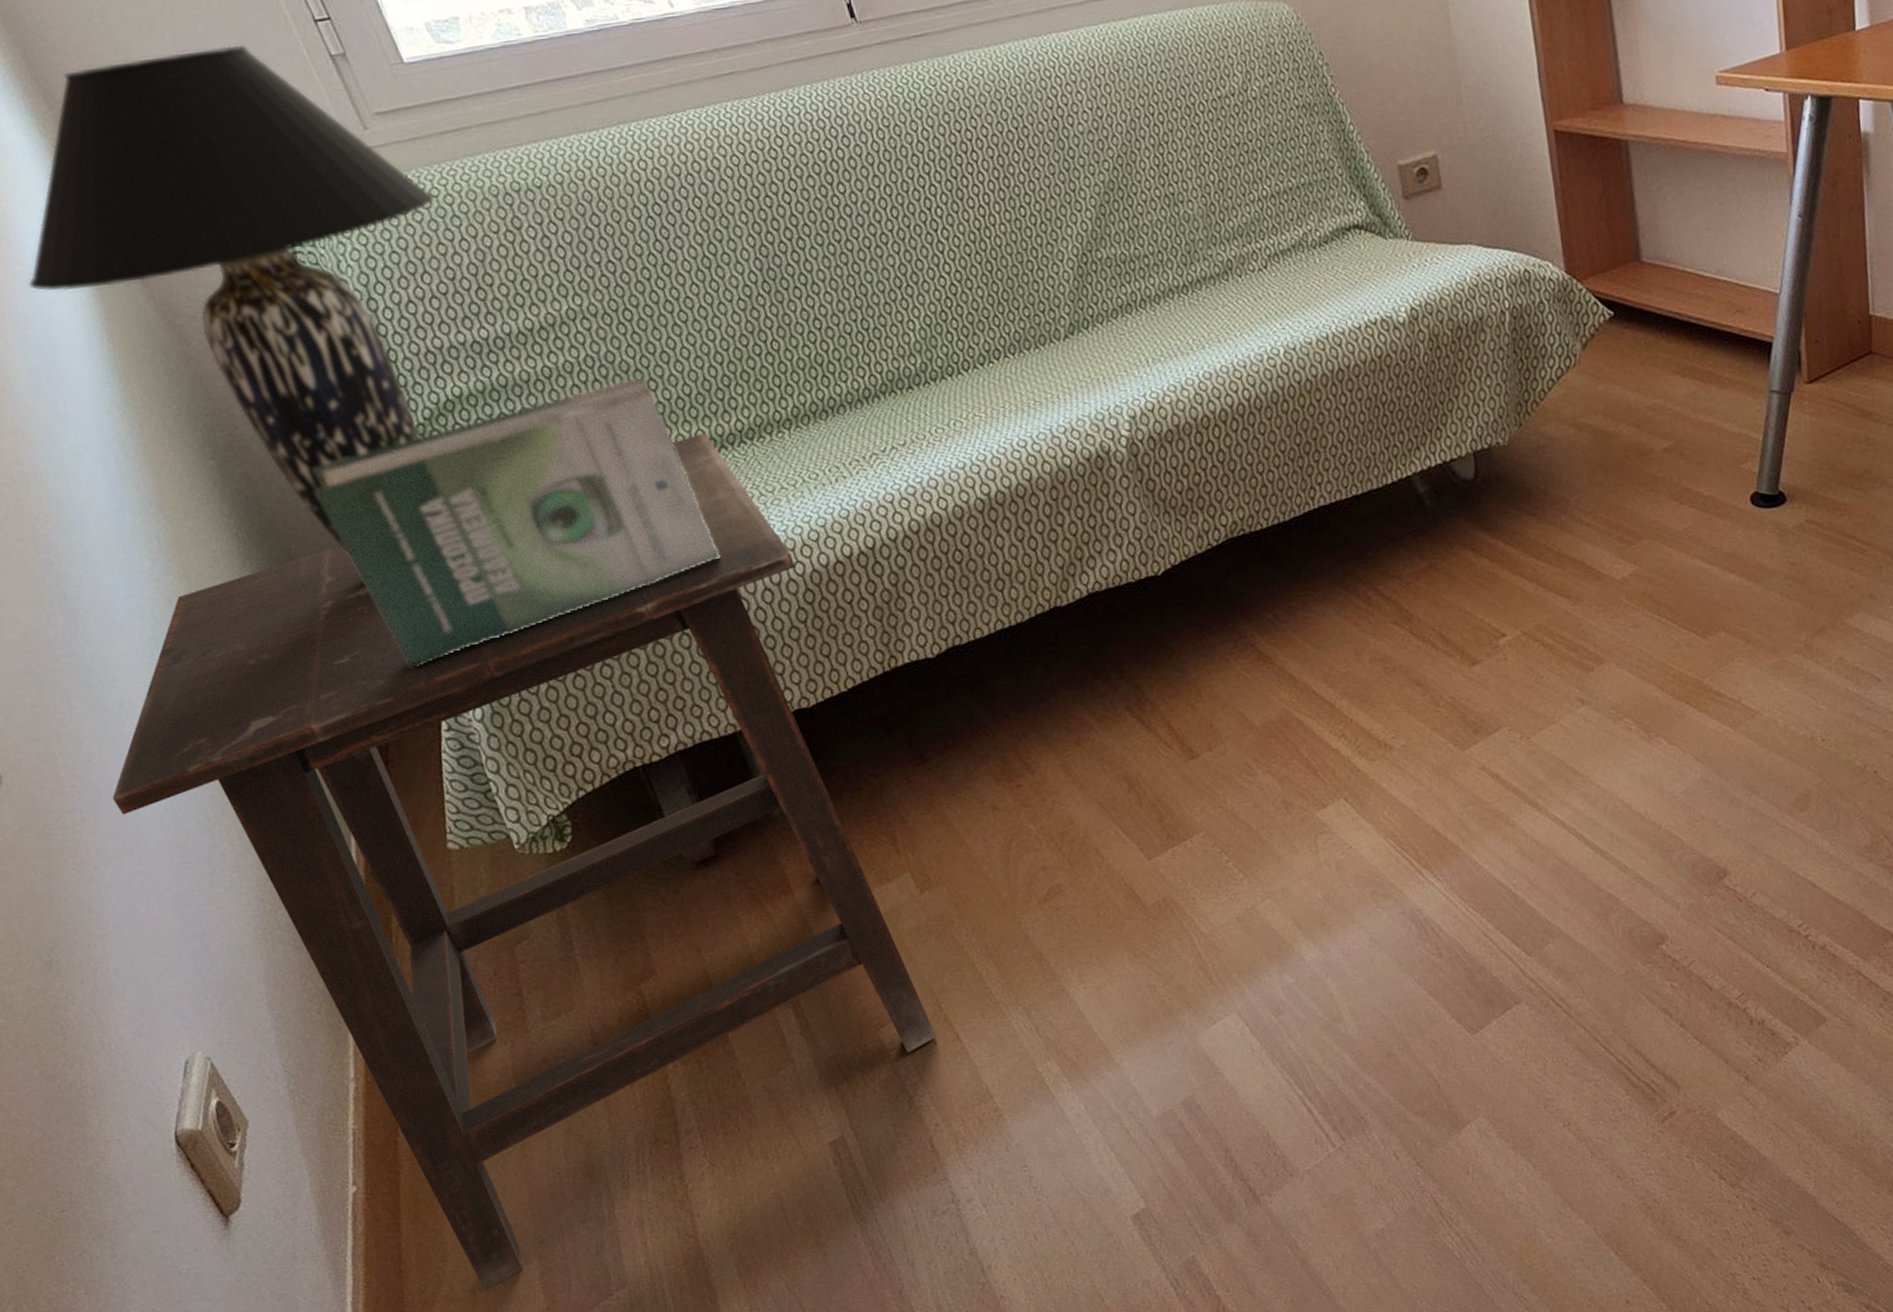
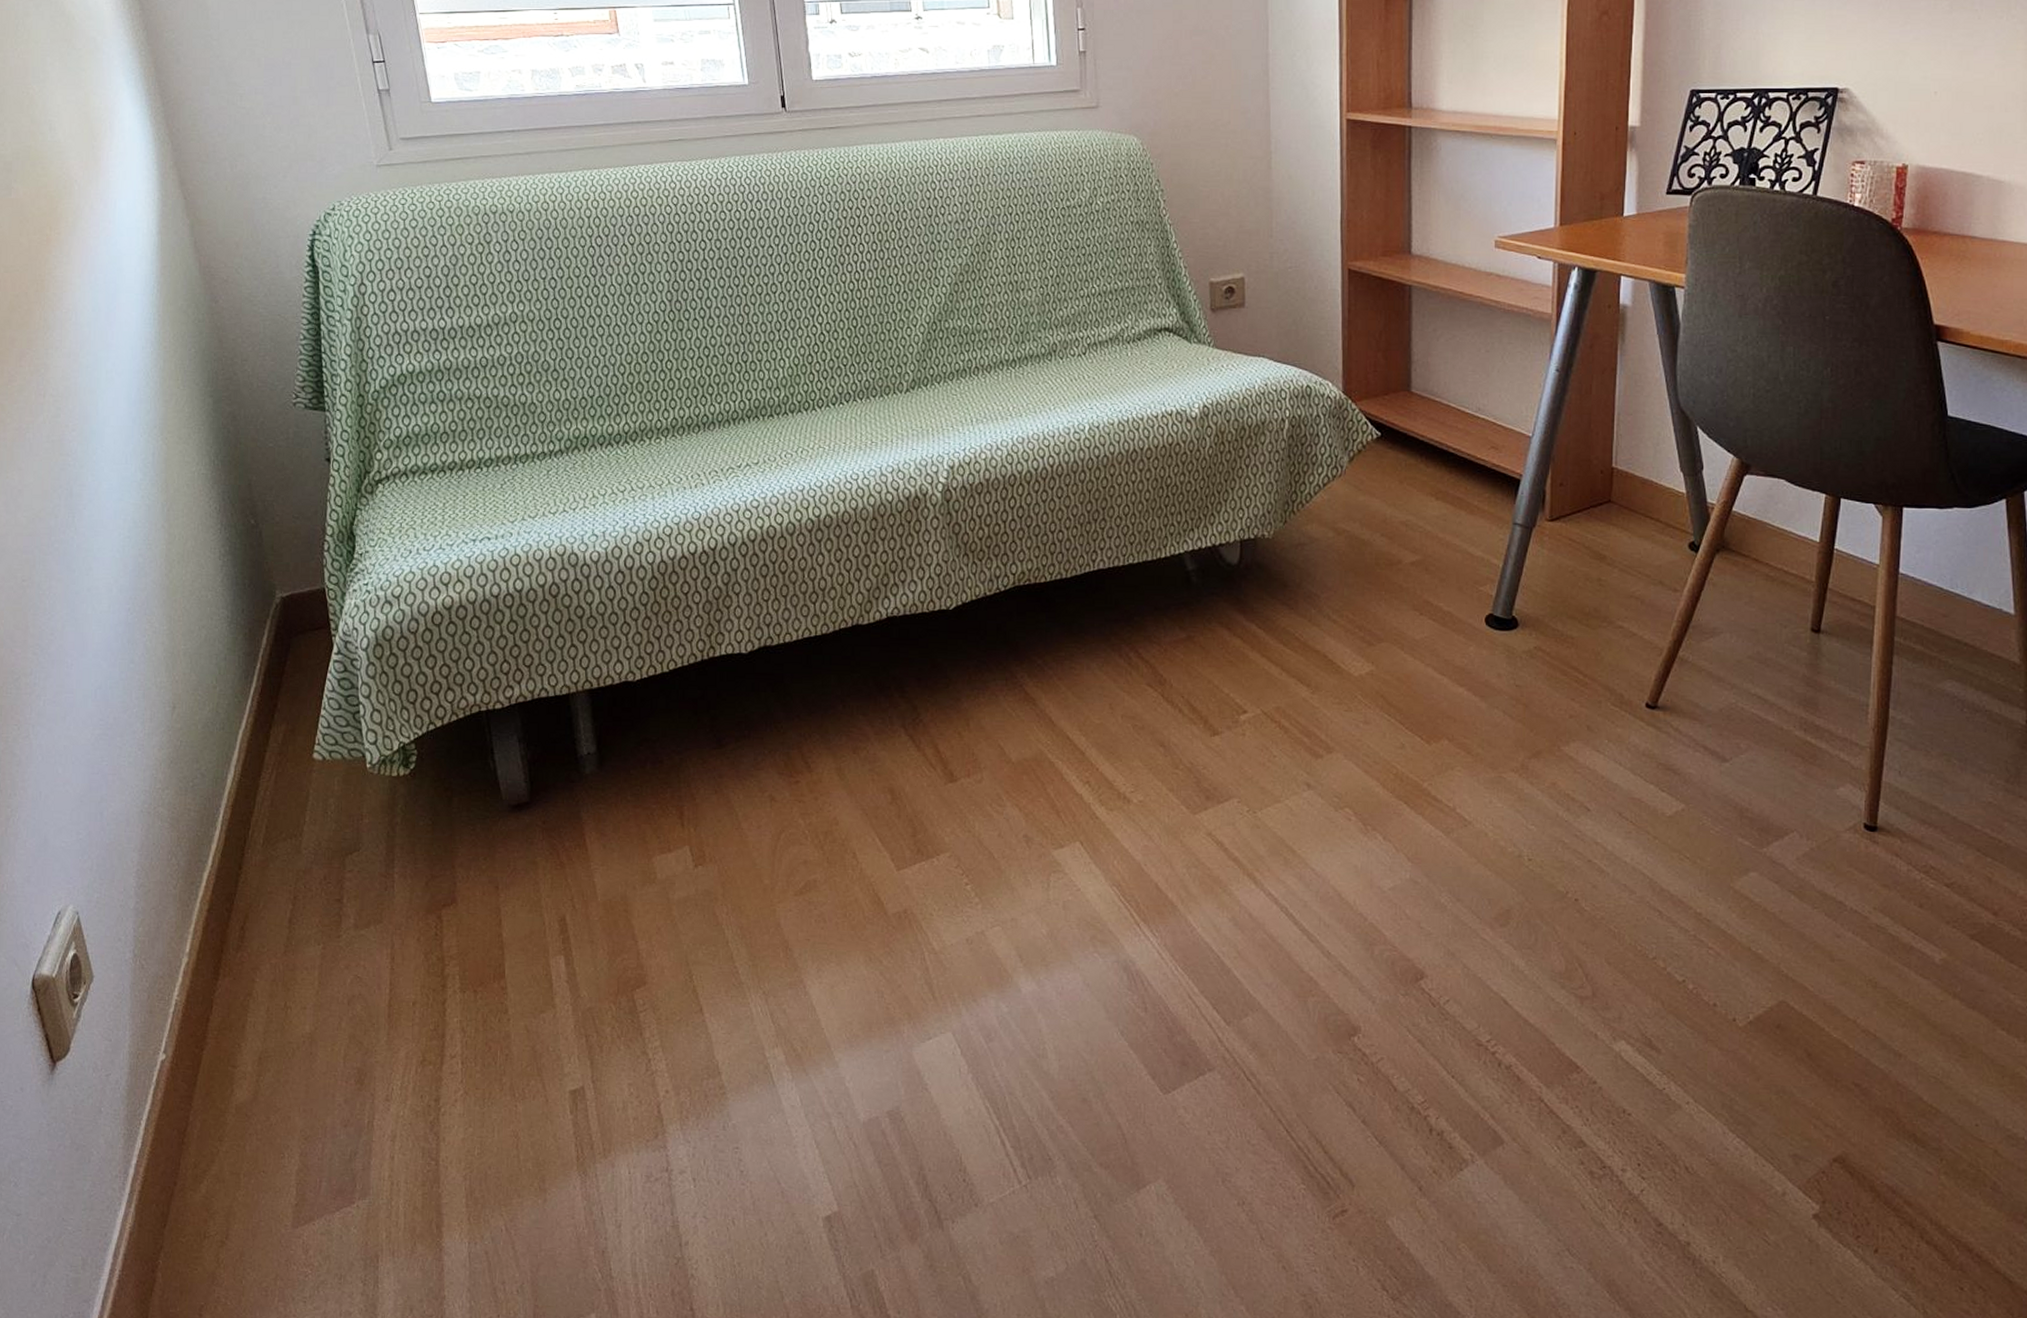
table lamp: present [29,44,436,553] -> none [112,73,430,490]
side table: present [112,433,937,1291] -> none [62,430,683,1177]
book: present [311,377,721,668] -> none [281,376,588,596]

